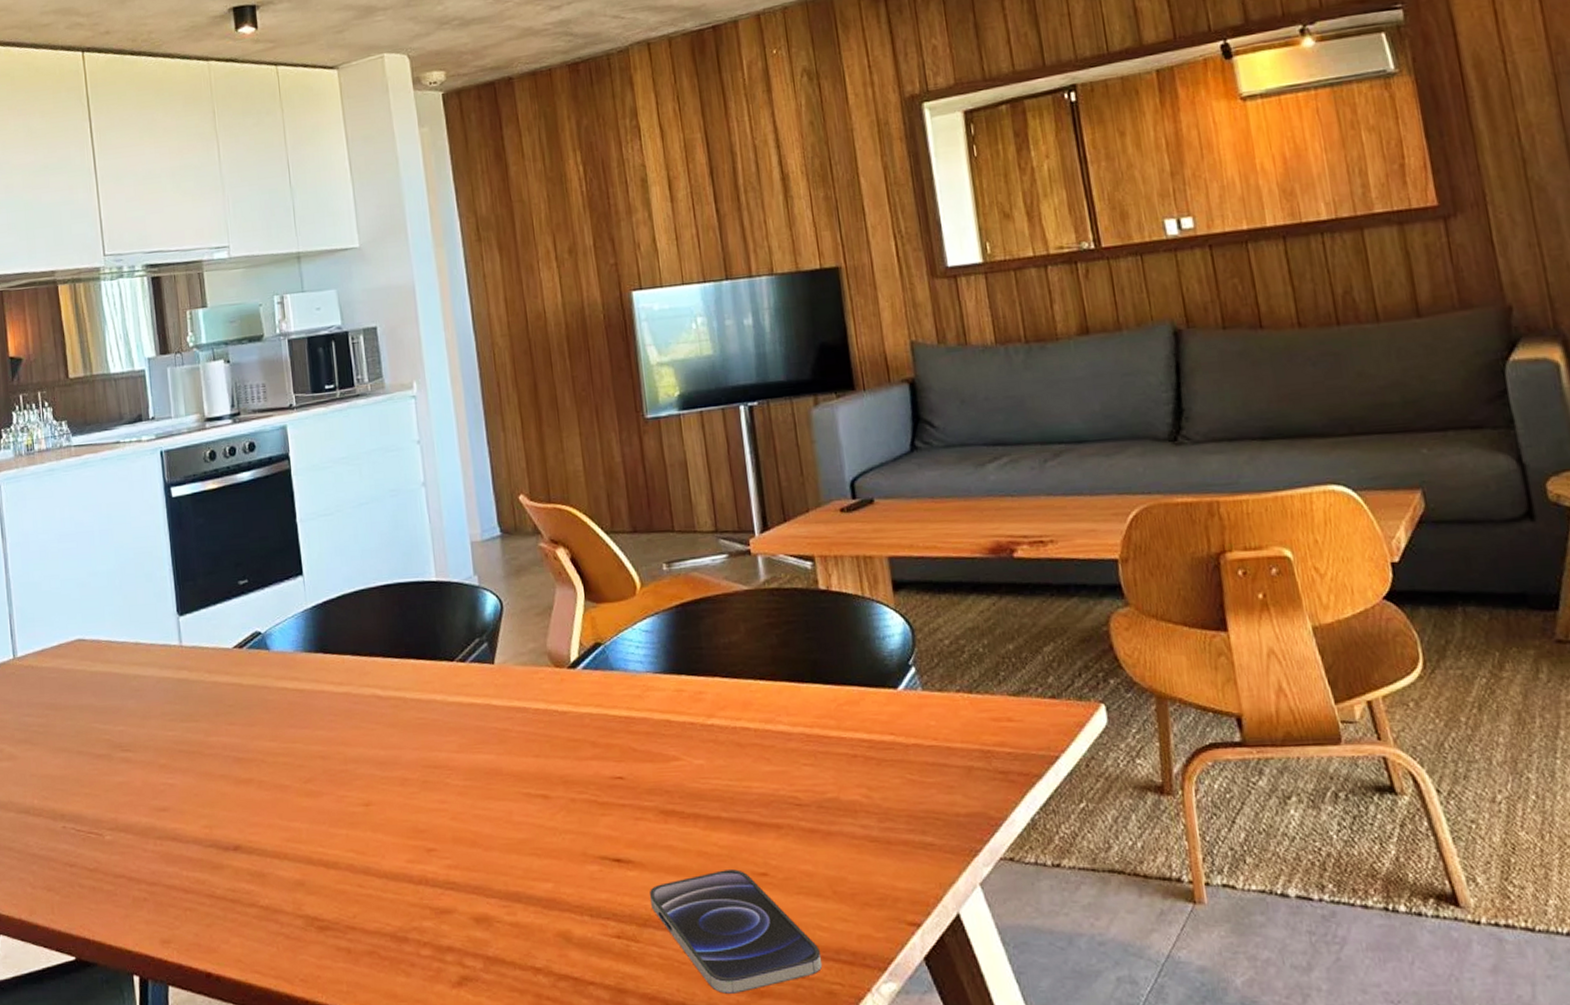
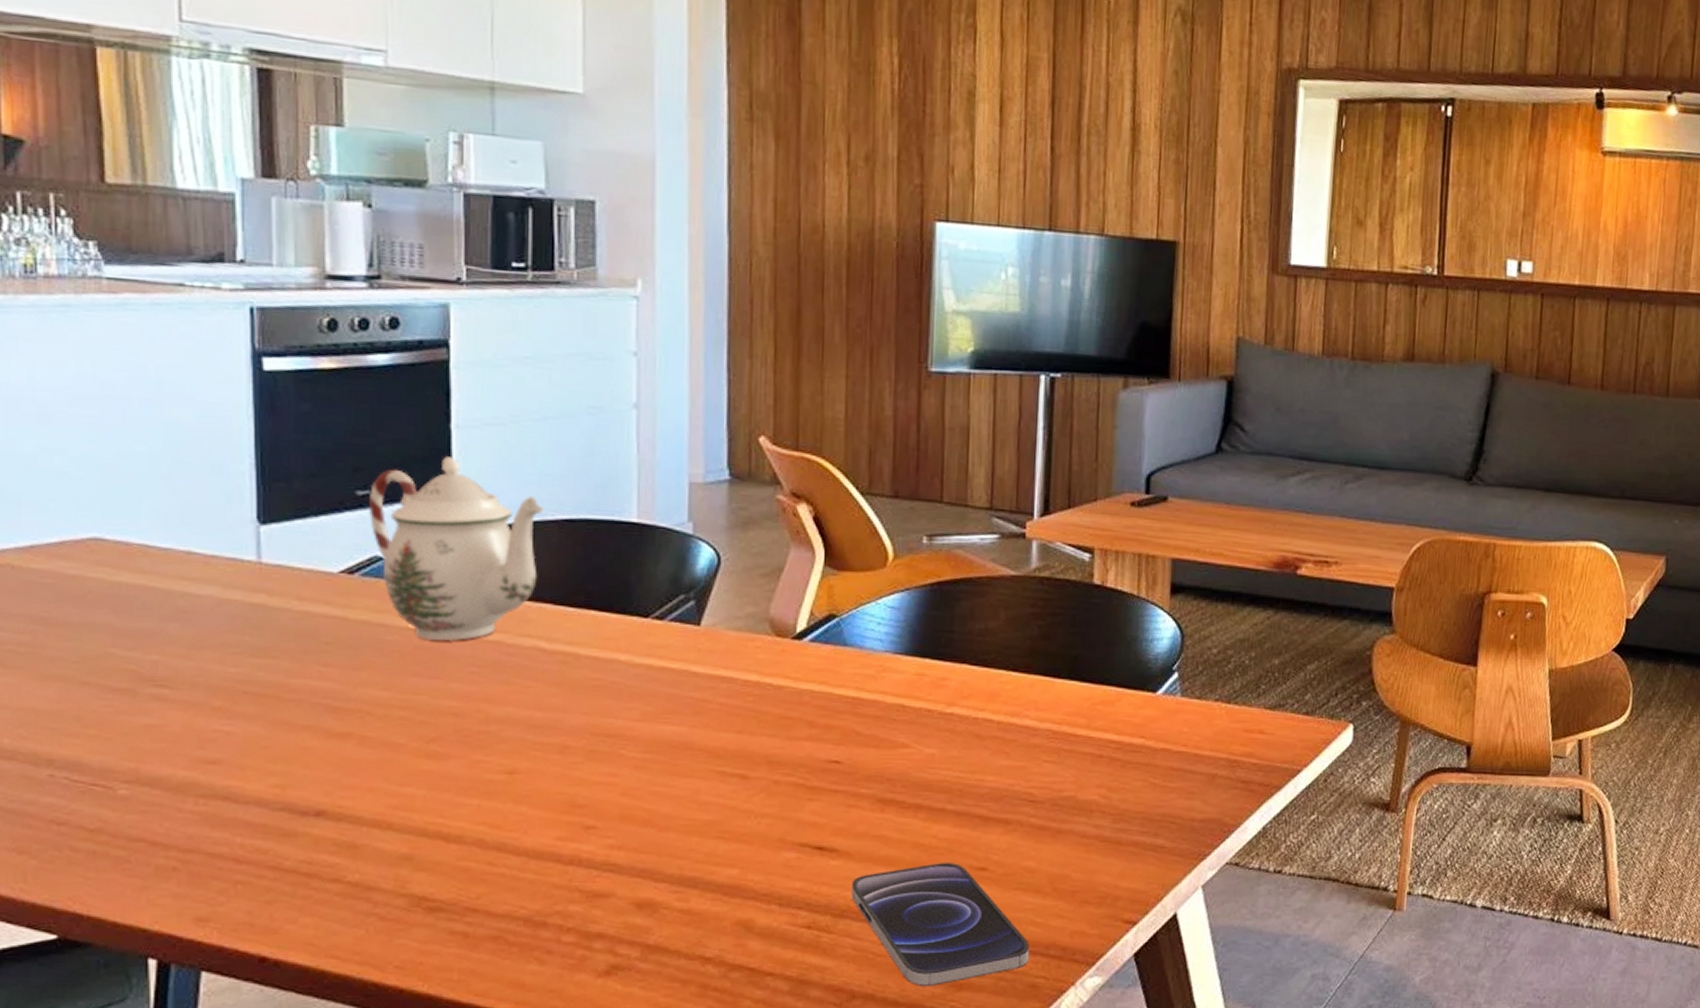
teapot: none [247,545,369,697] -> present [369,457,544,642]

